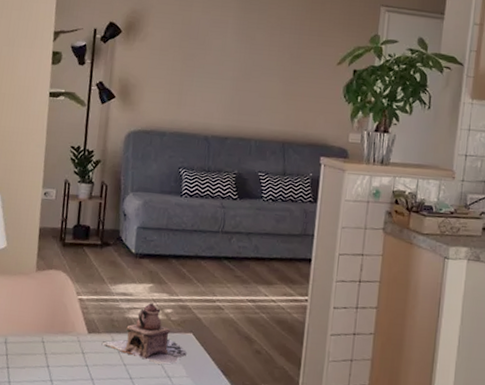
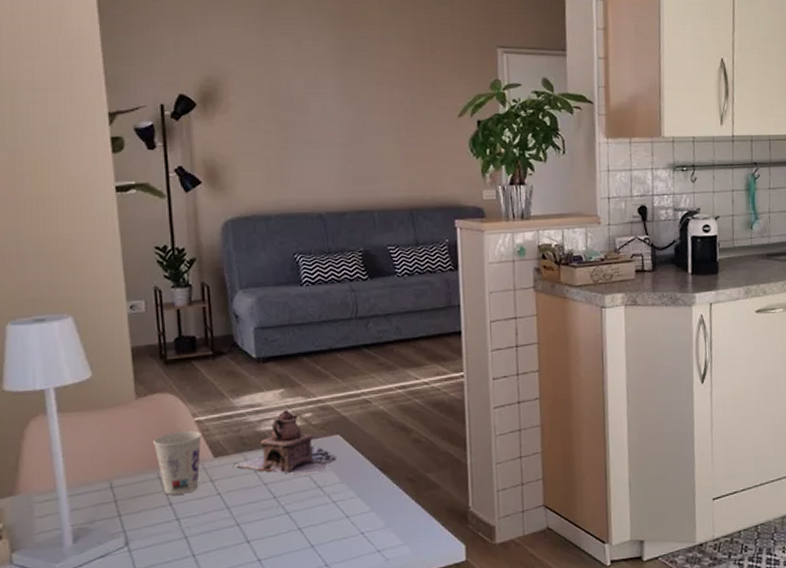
cup: none [43,305,82,360] -> present [153,431,202,495]

